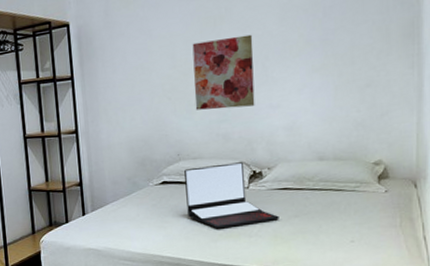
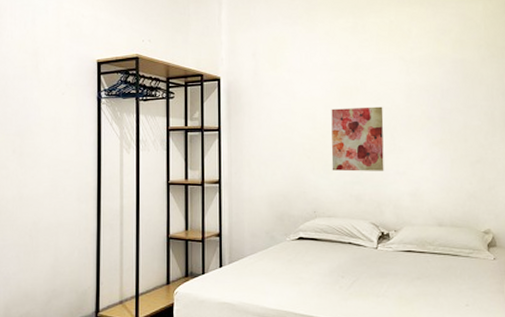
laptop: present [184,162,279,229] -> none [320,223,404,288]

